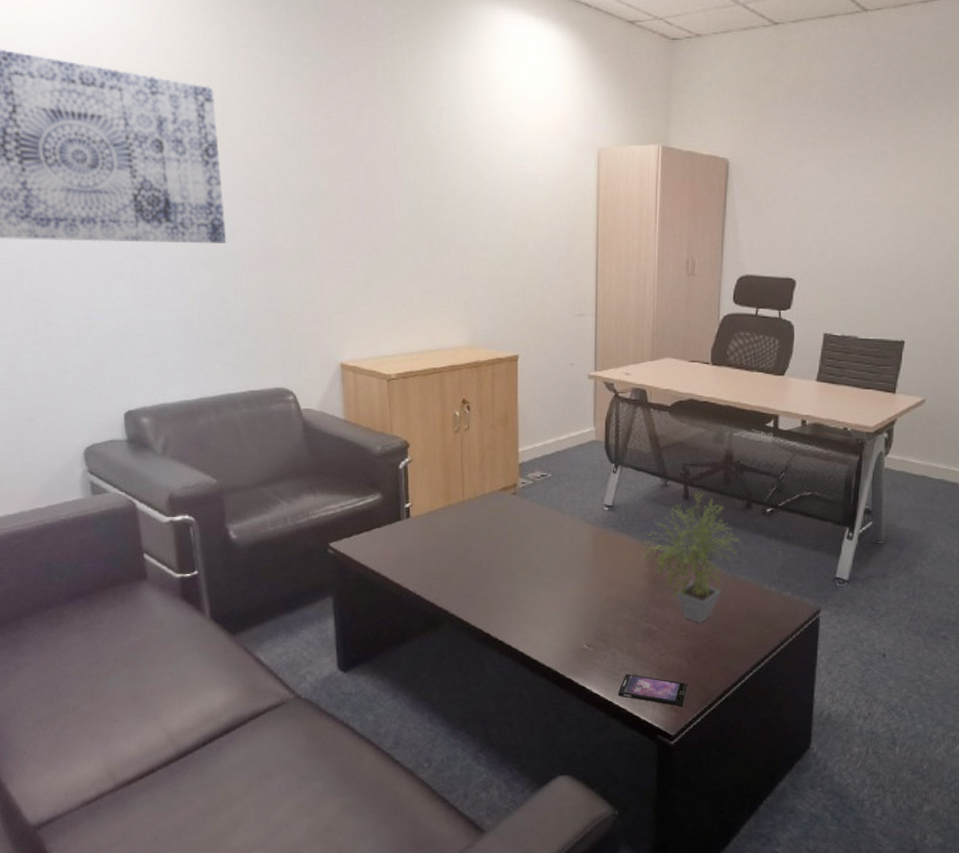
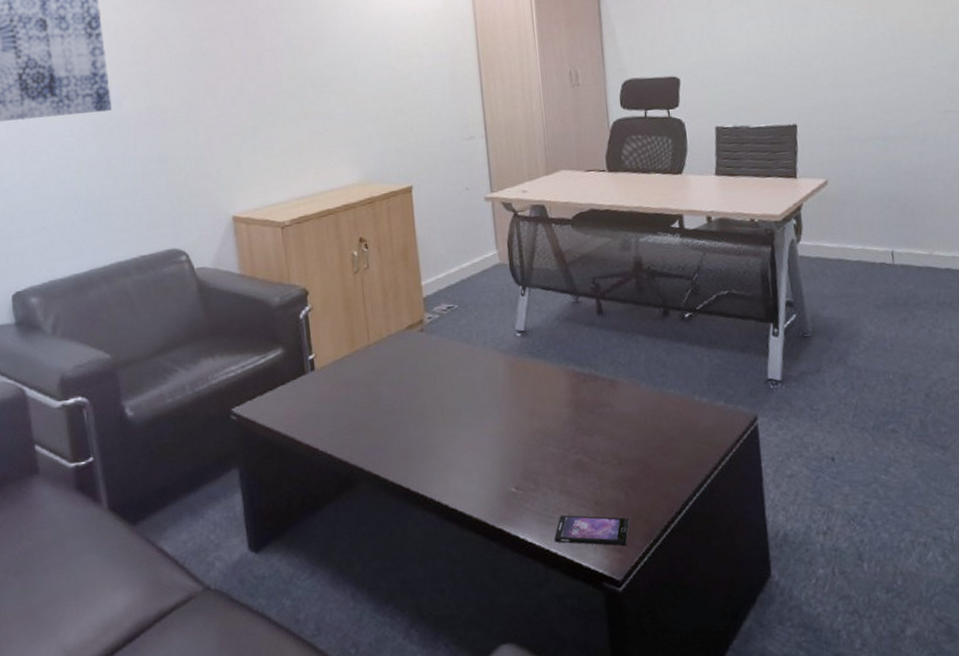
potted plant: present [642,491,740,624] -> none [561,304,662,449]

